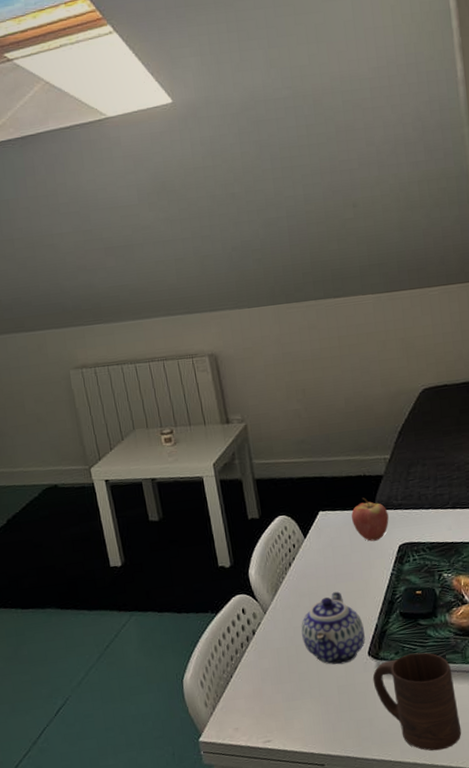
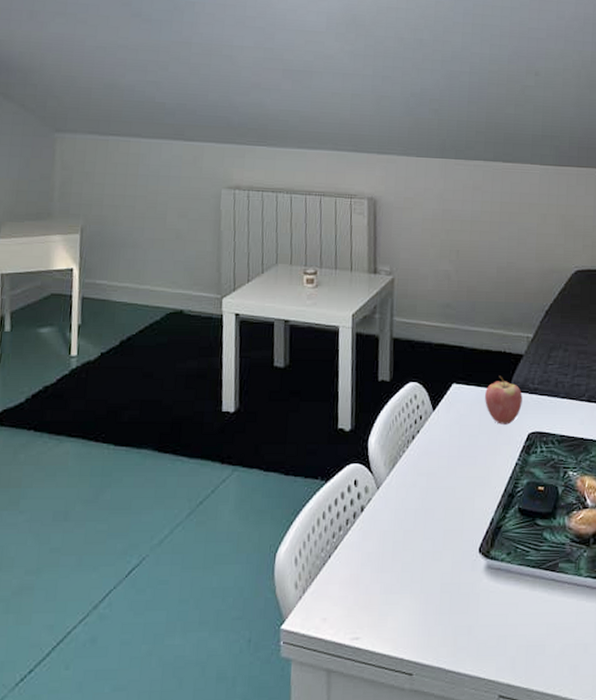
teapot: present [301,591,365,665] -> none [412,475,479,559]
cup: present [372,652,462,751] -> none [479,556,564,673]

